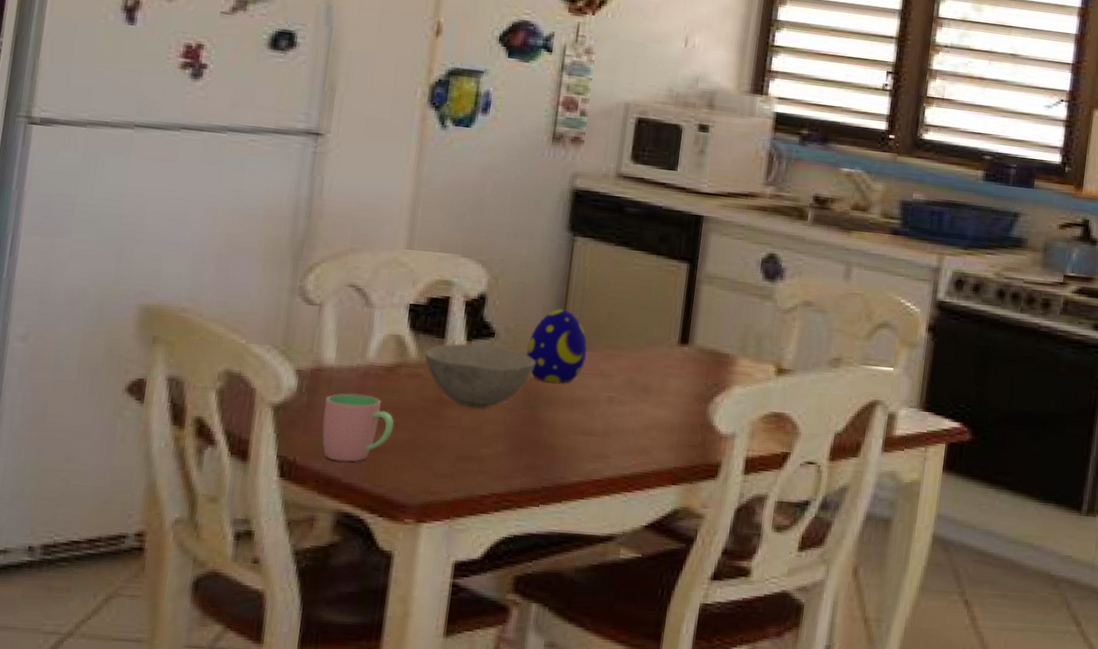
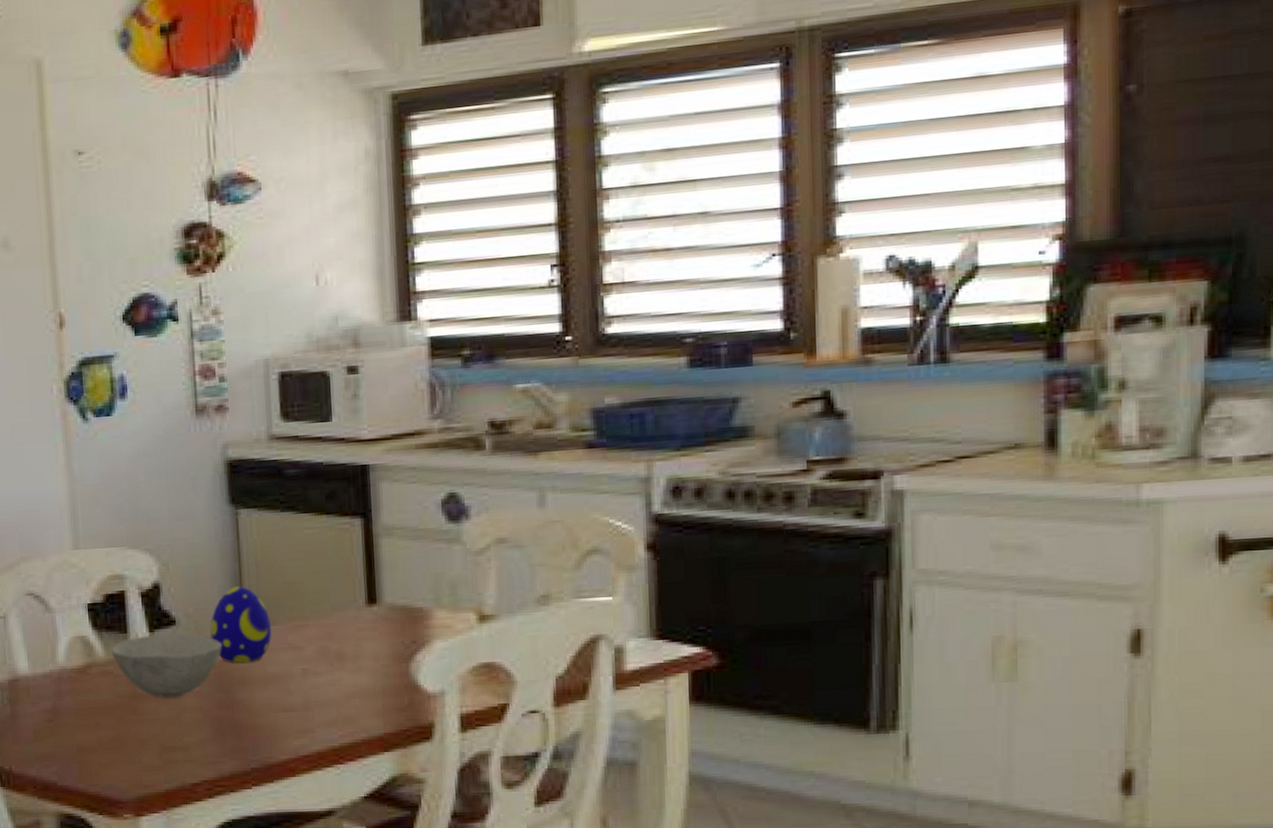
cup: present [321,393,395,462] -> none [27,698,96,766]

